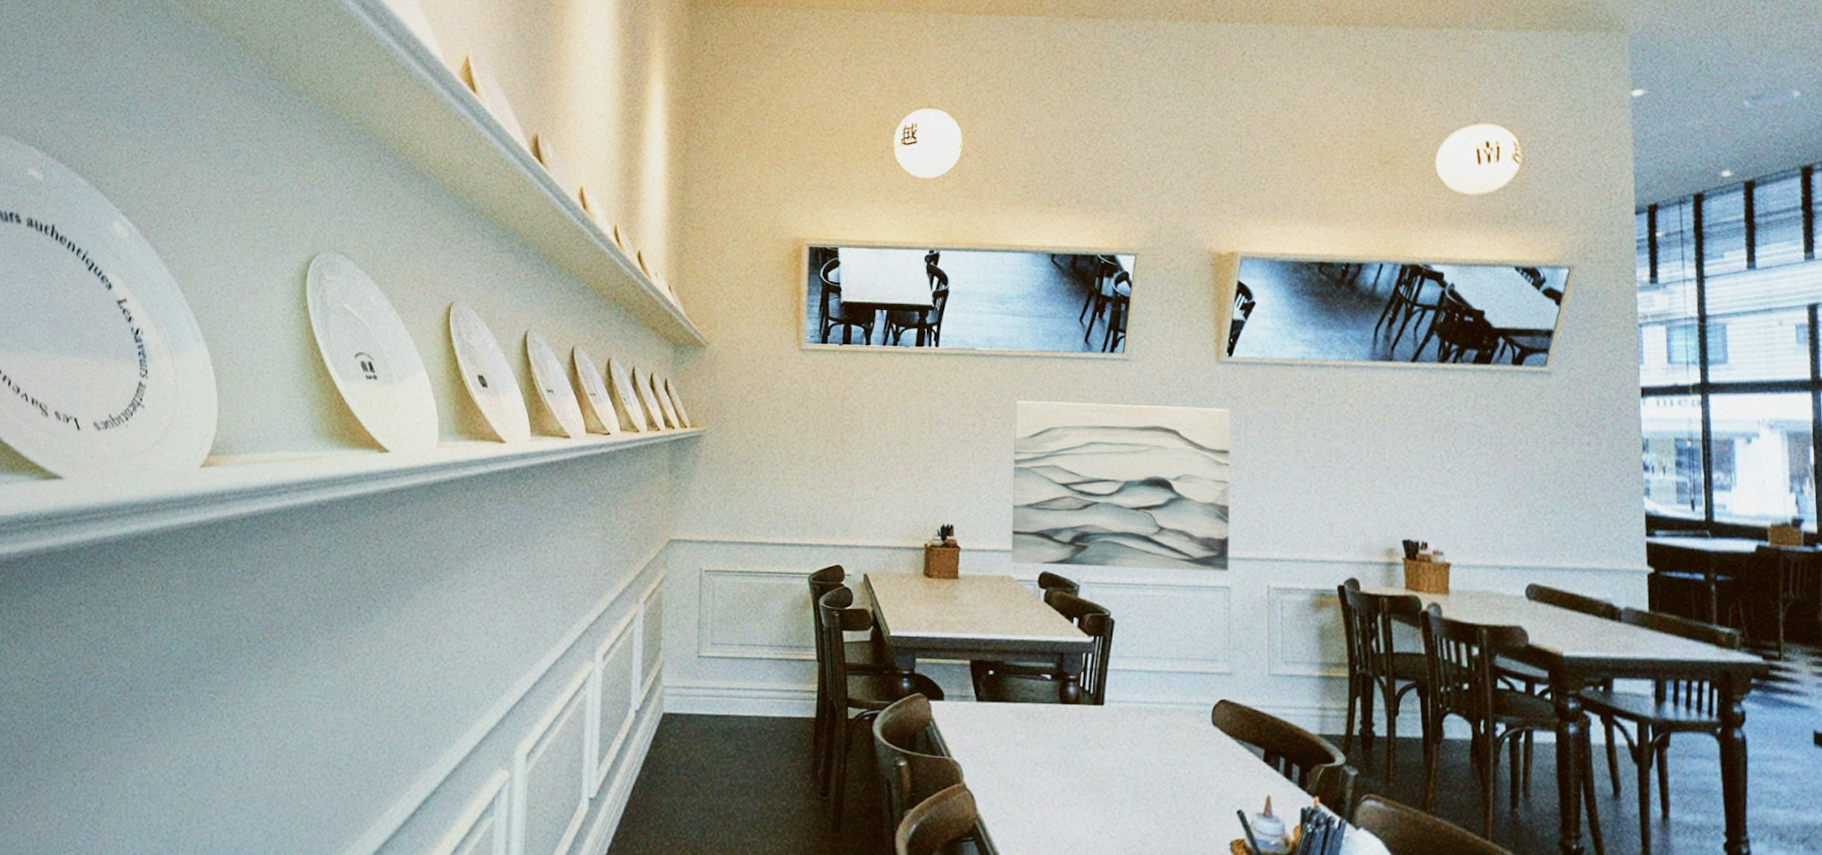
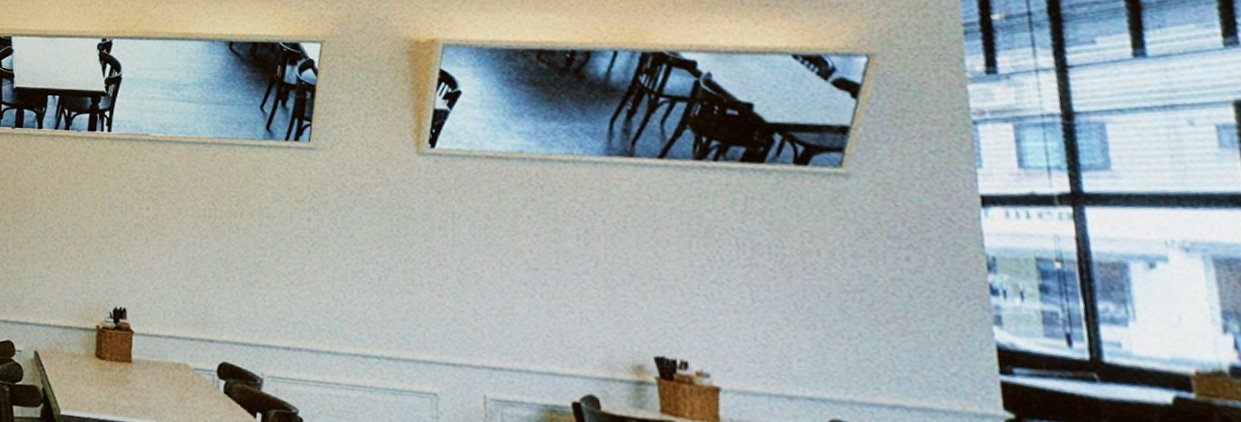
wall art: present [1011,400,1230,571] -> none [188,186,436,377]

